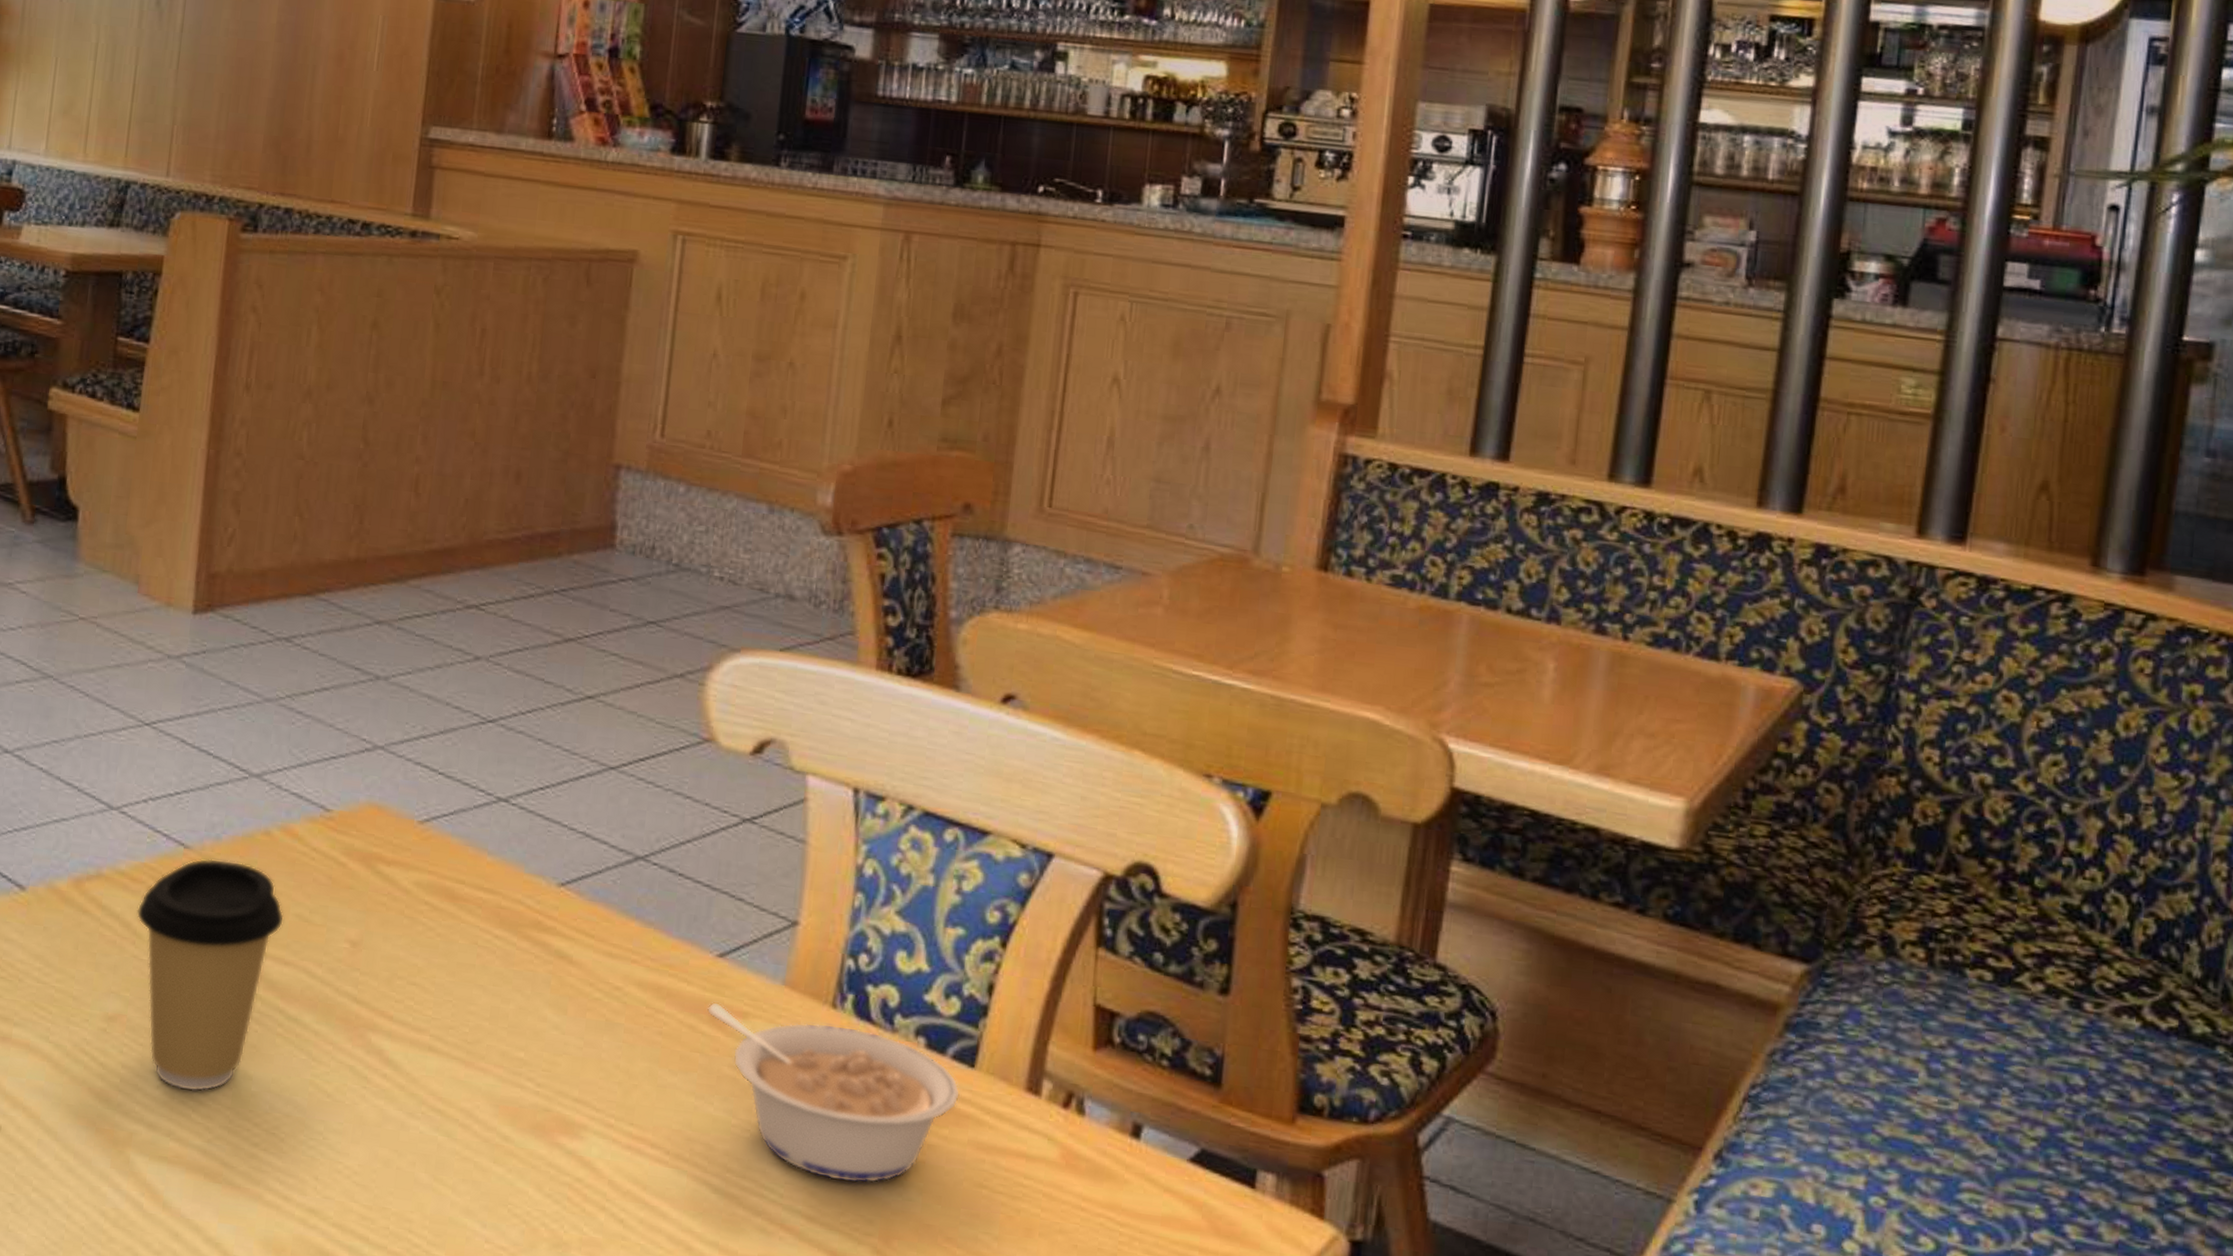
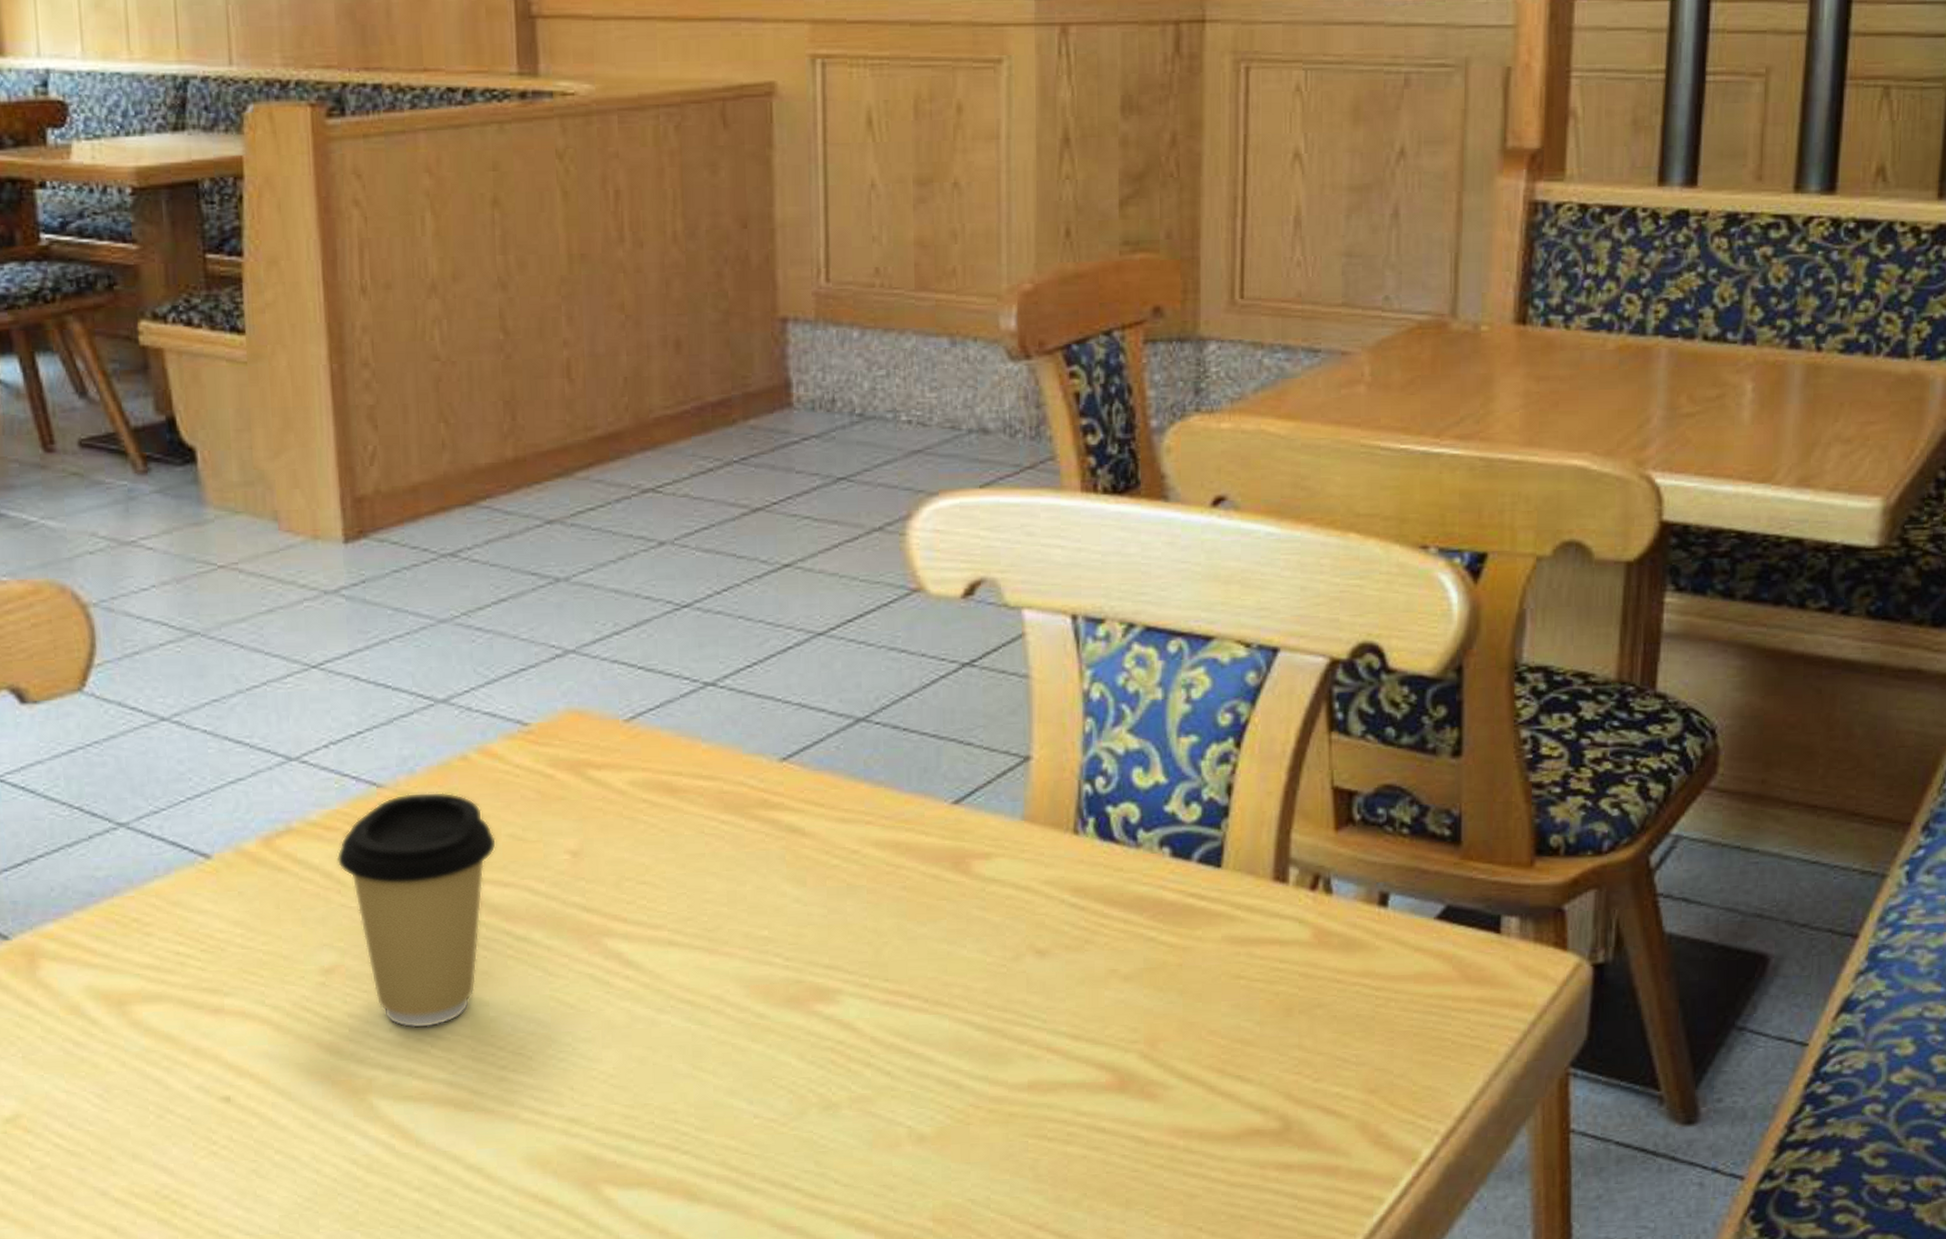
legume: present [706,1002,961,1183] -> none [948,849,1210,997]

